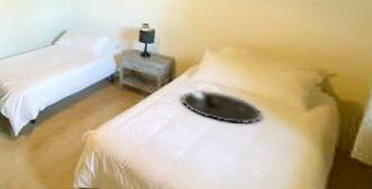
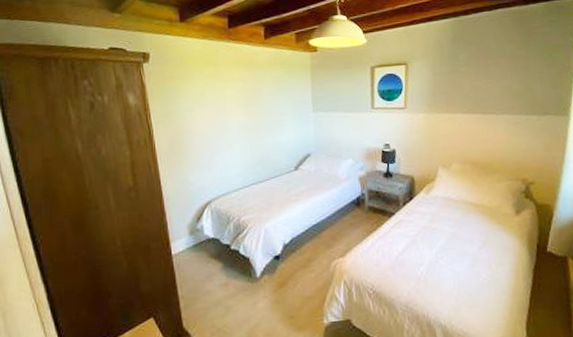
decorative tray: present [180,83,264,125] -> none [420,198,487,235]

